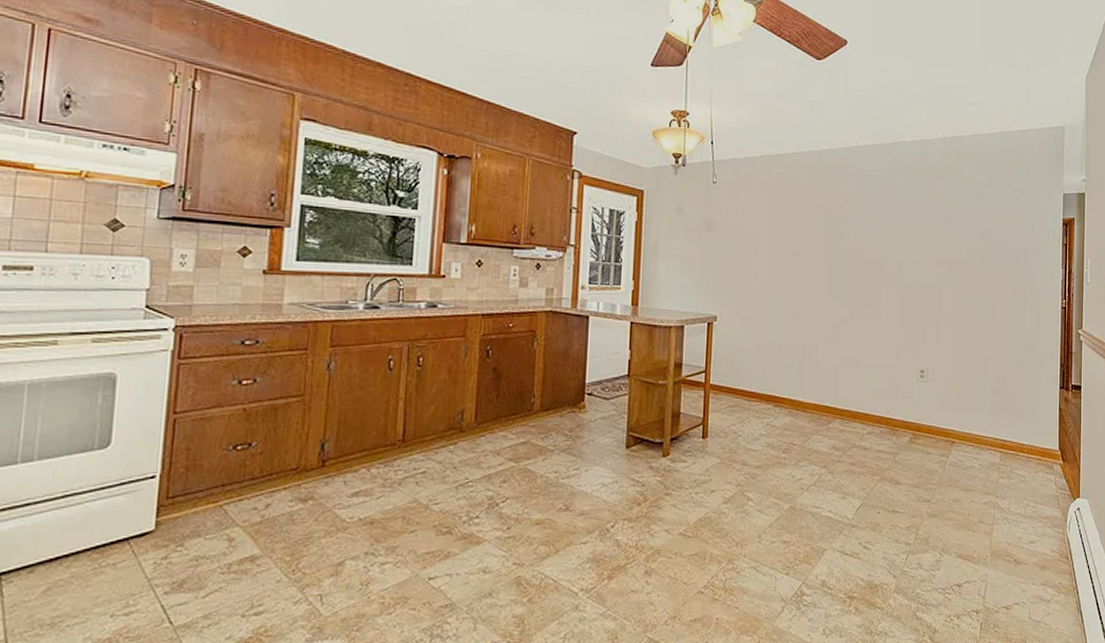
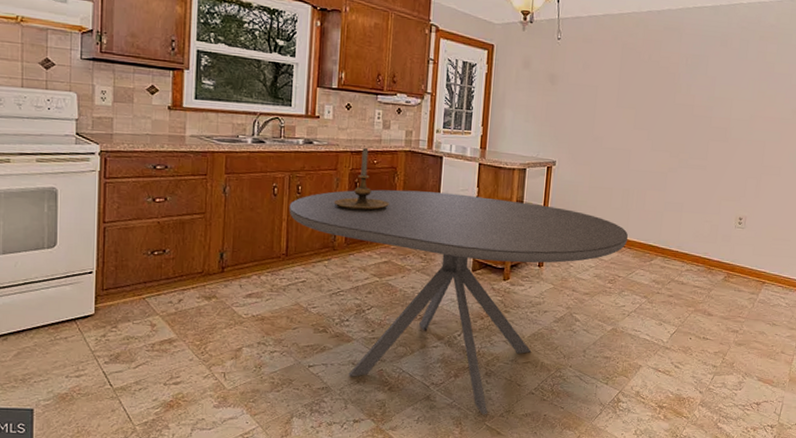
dining table: none [407,356,802,625] -> present [289,189,629,415]
candle holder: none [461,310,527,383] -> present [333,148,389,211]

